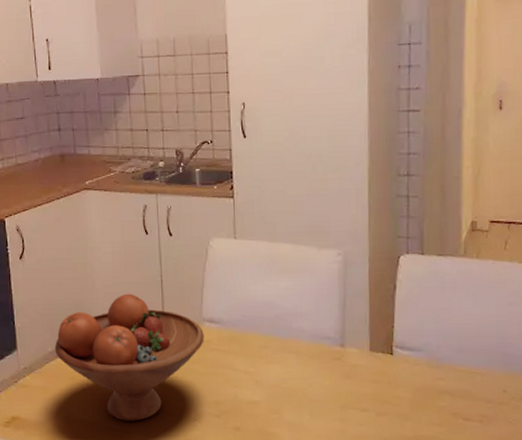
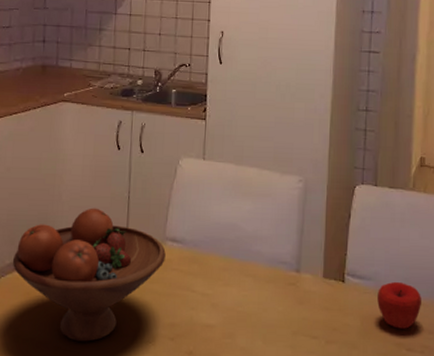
apple: none [429,351,478,399] -> present [377,281,421,329]

